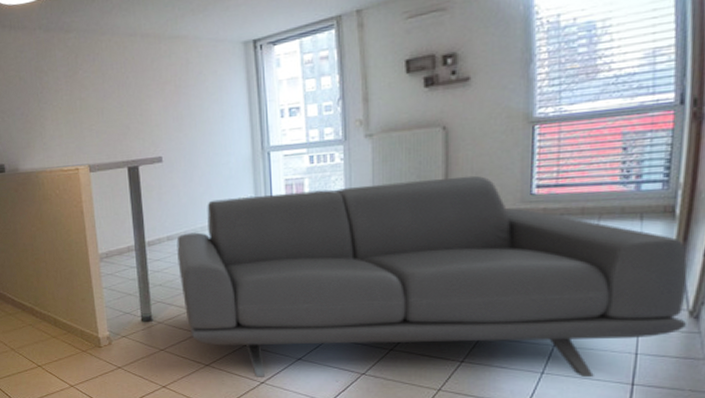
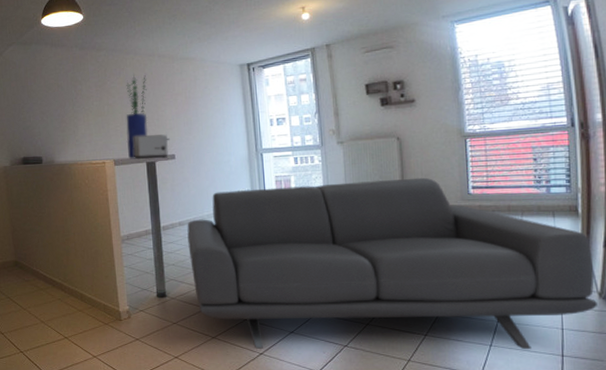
vase: none [102,60,129,164] -> present [126,74,148,159]
toaster: none [111,133,156,165] -> present [133,134,170,160]

